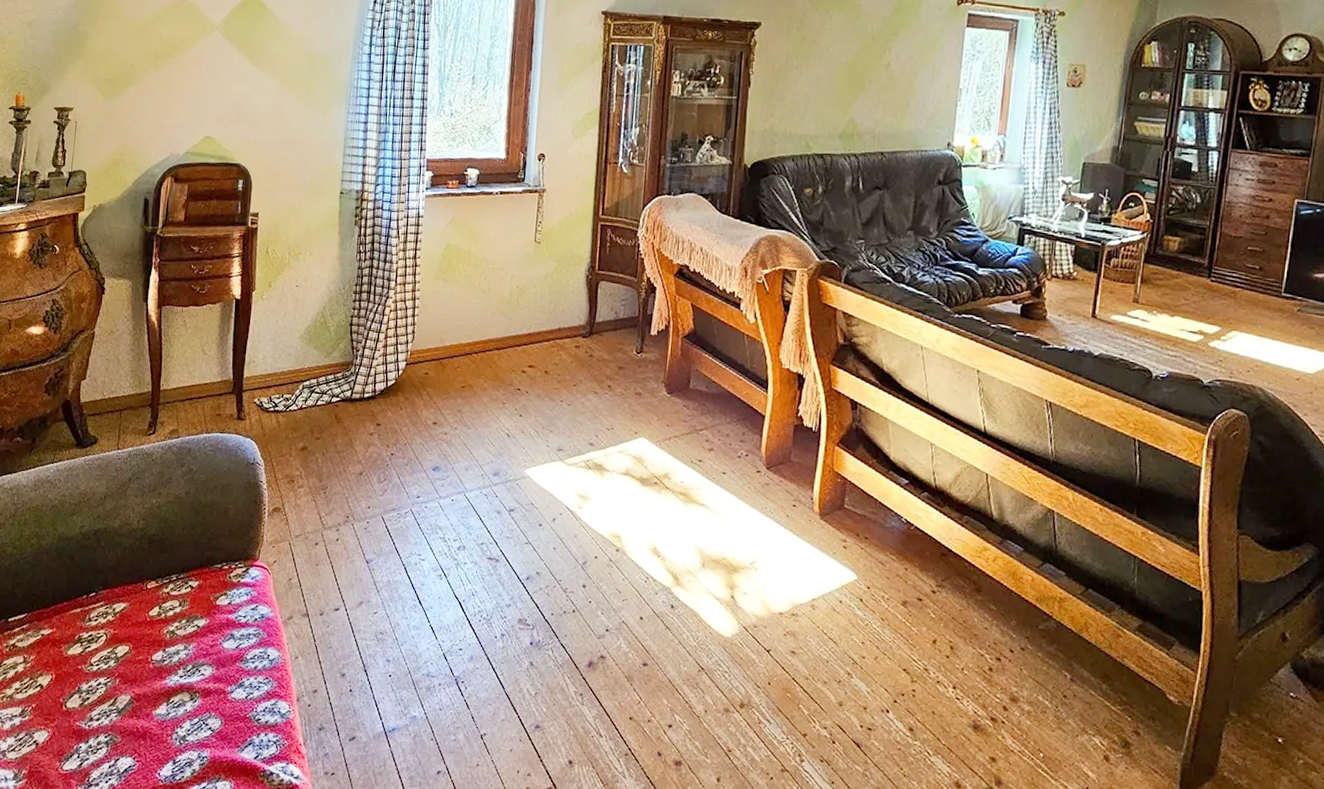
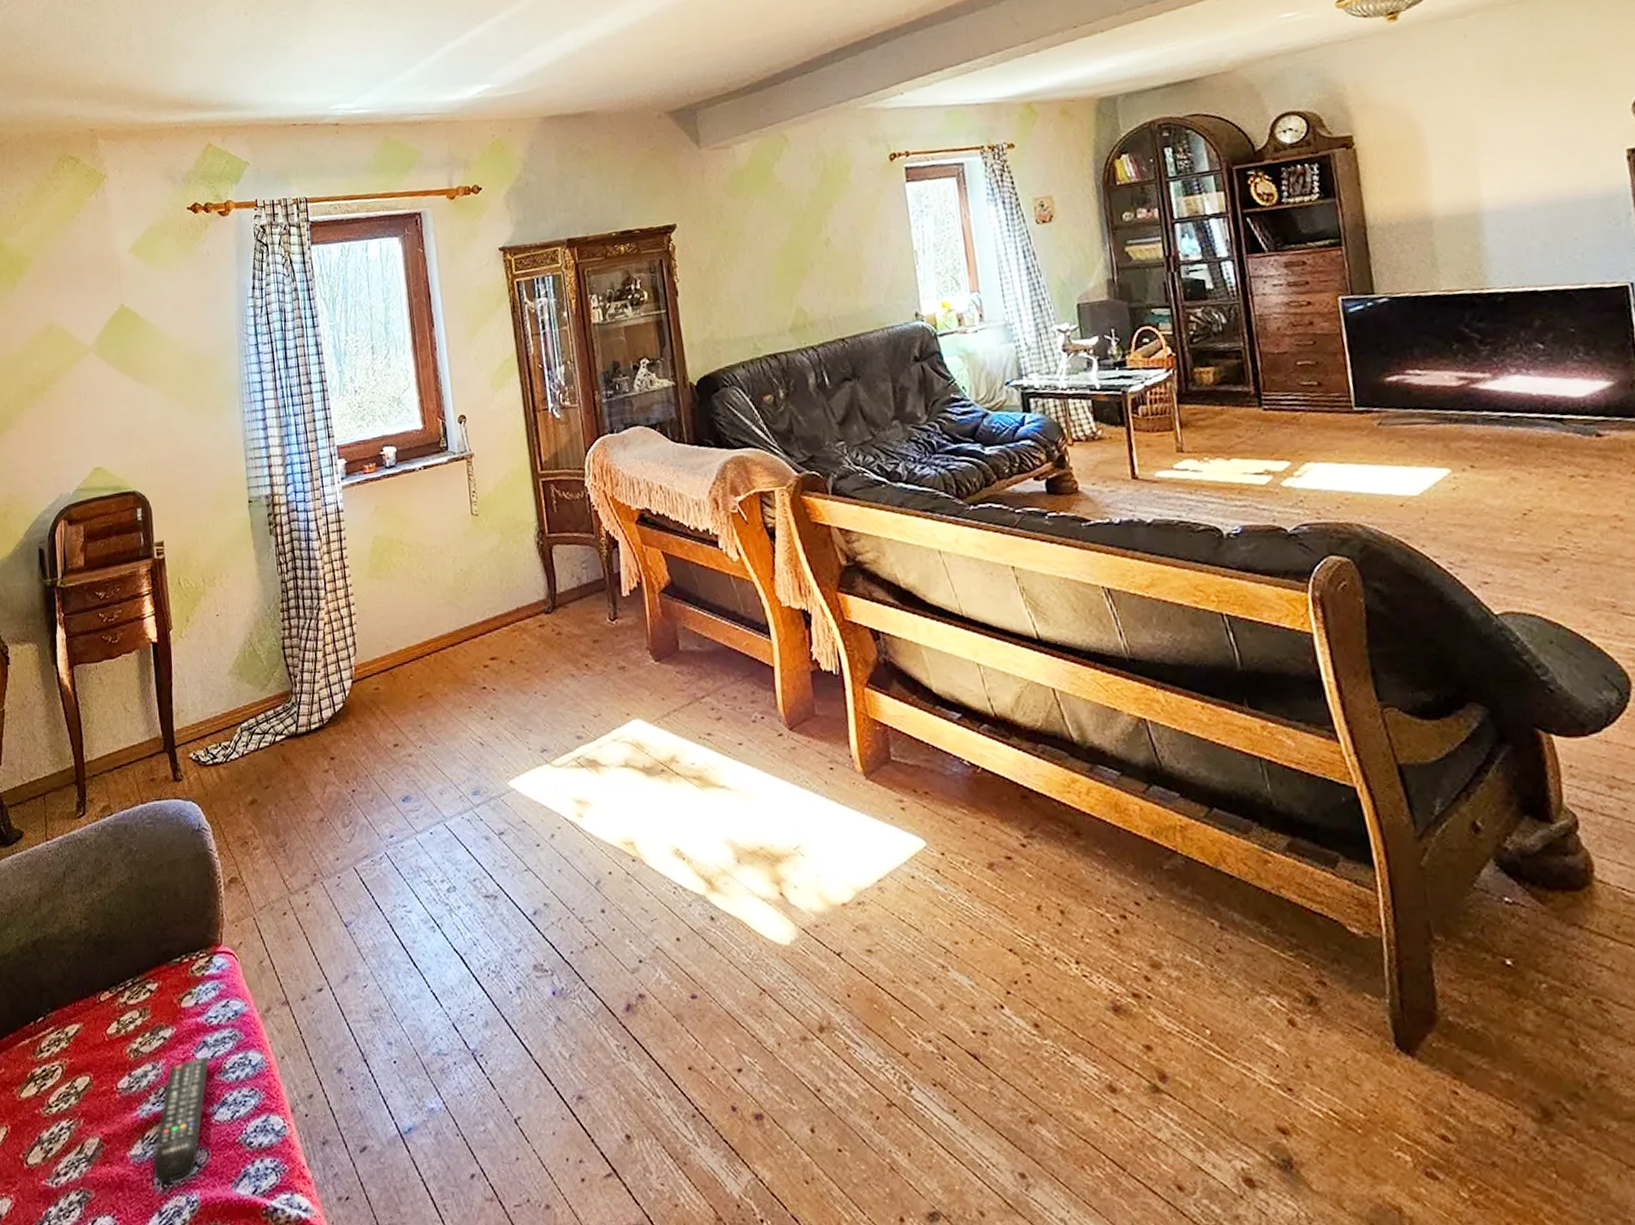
remote control: none [174,646,233,740] -> present [153,1056,209,1182]

